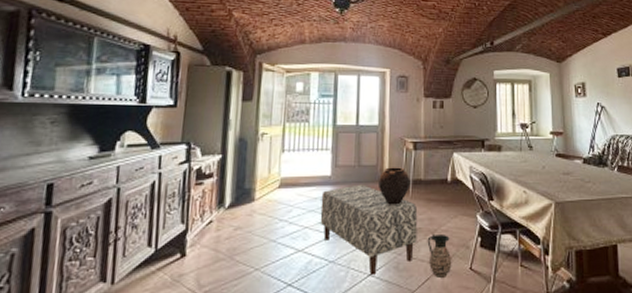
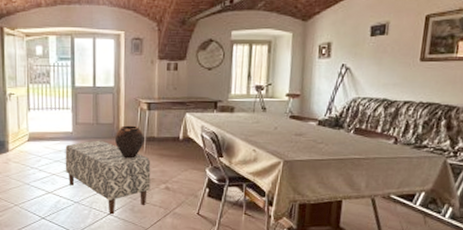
ceramic jug: present [427,233,452,278] -> none [159,183,182,219]

